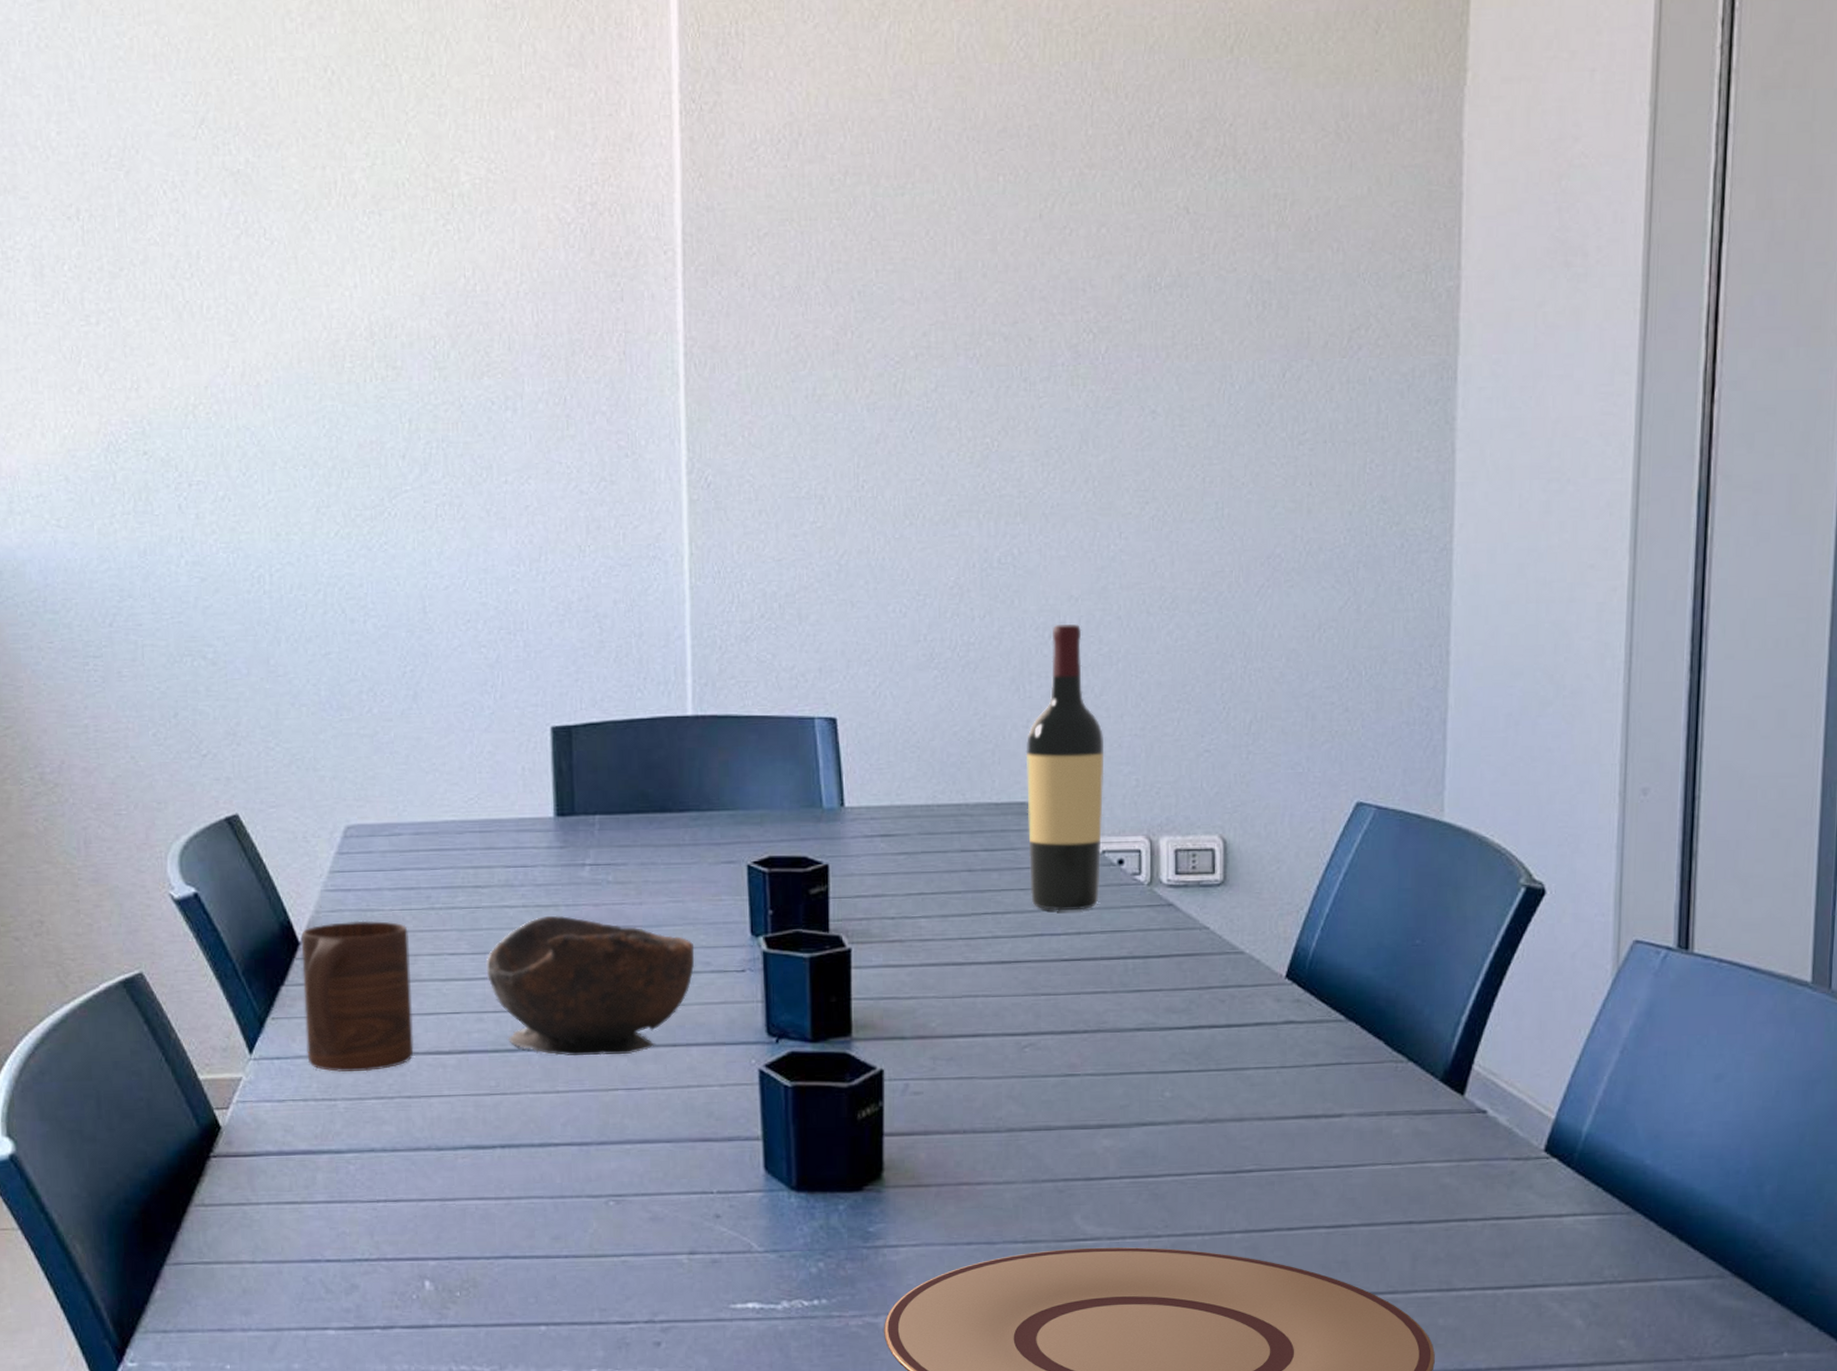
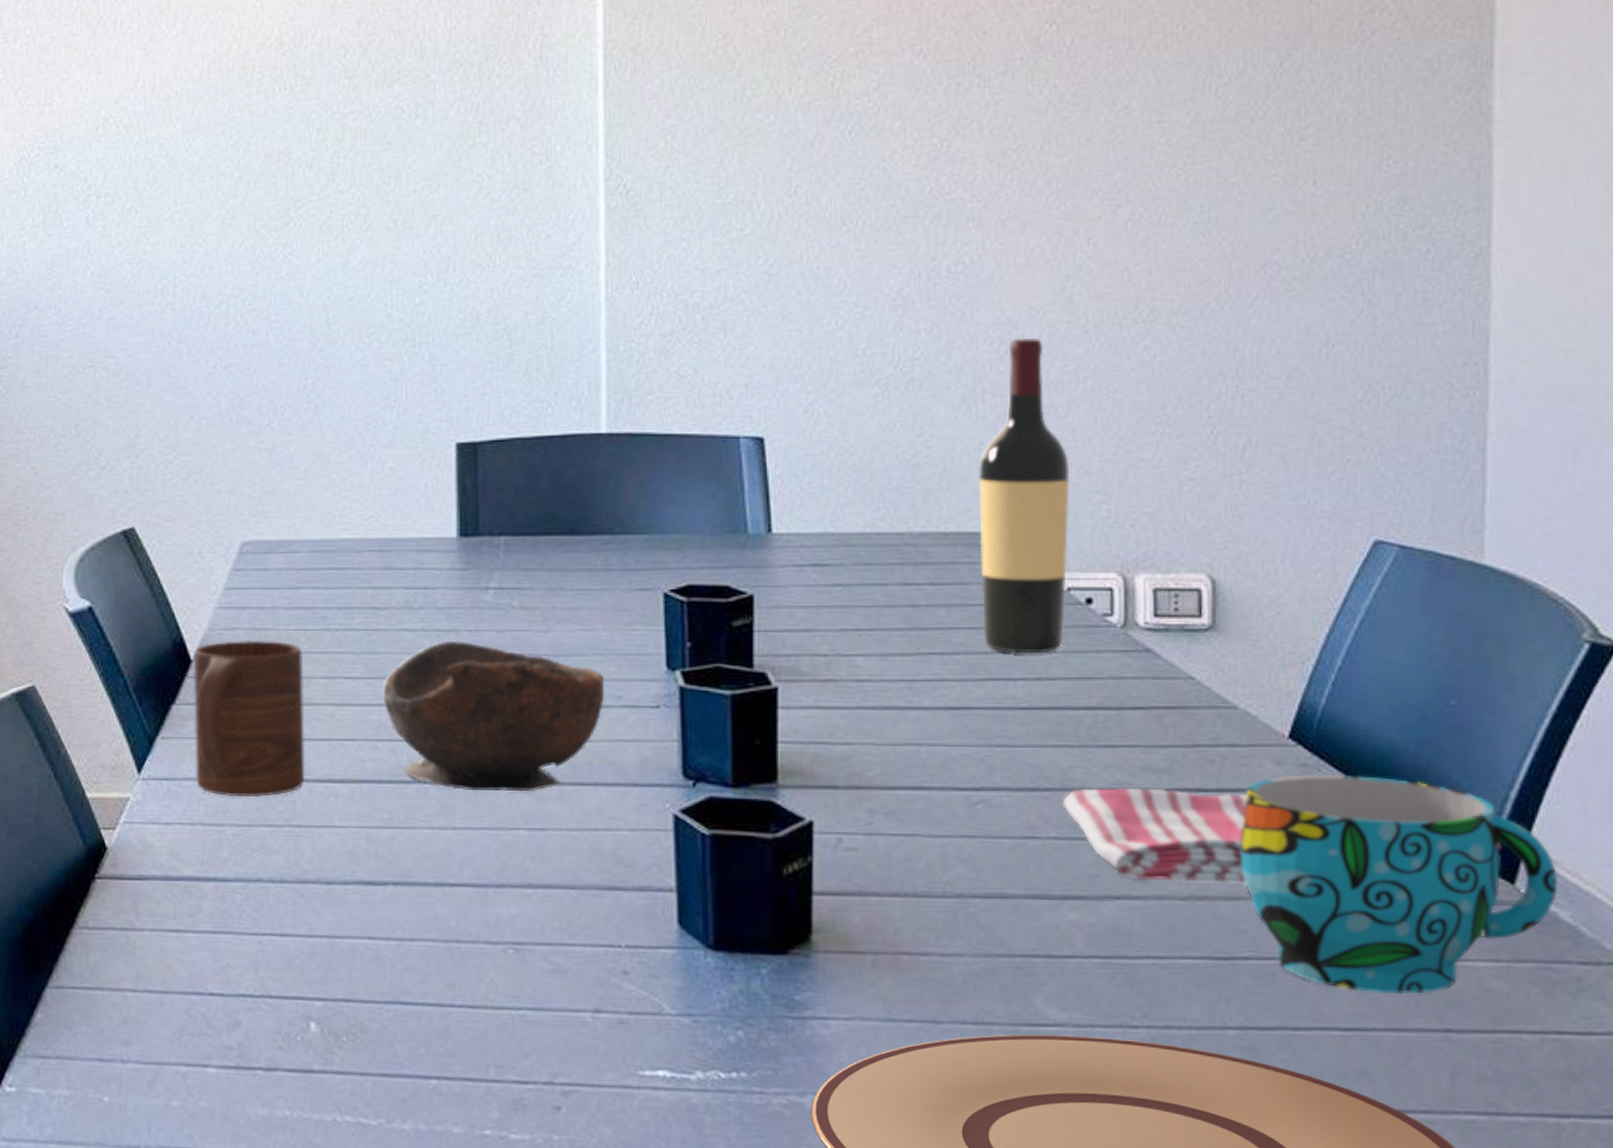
dish towel: none [1098,1026,1455,1108] -> present [1062,788,1502,883]
cup: none [1246,1007,1497,1195] -> present [1240,774,1557,994]

